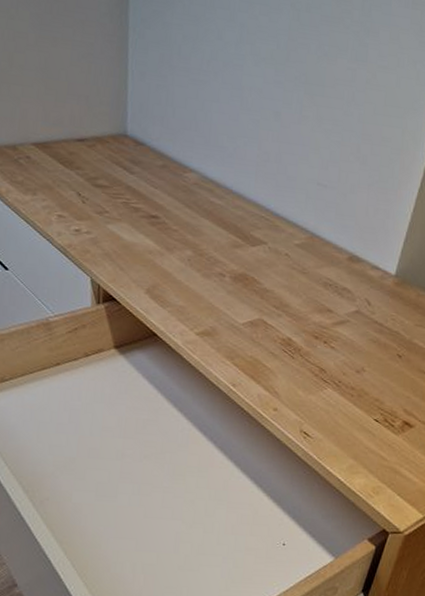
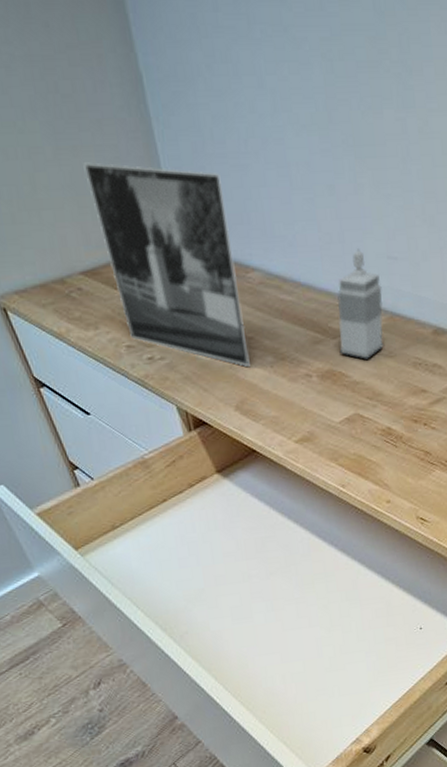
picture frame: none [58,52,307,271] -> present [83,162,384,368]

